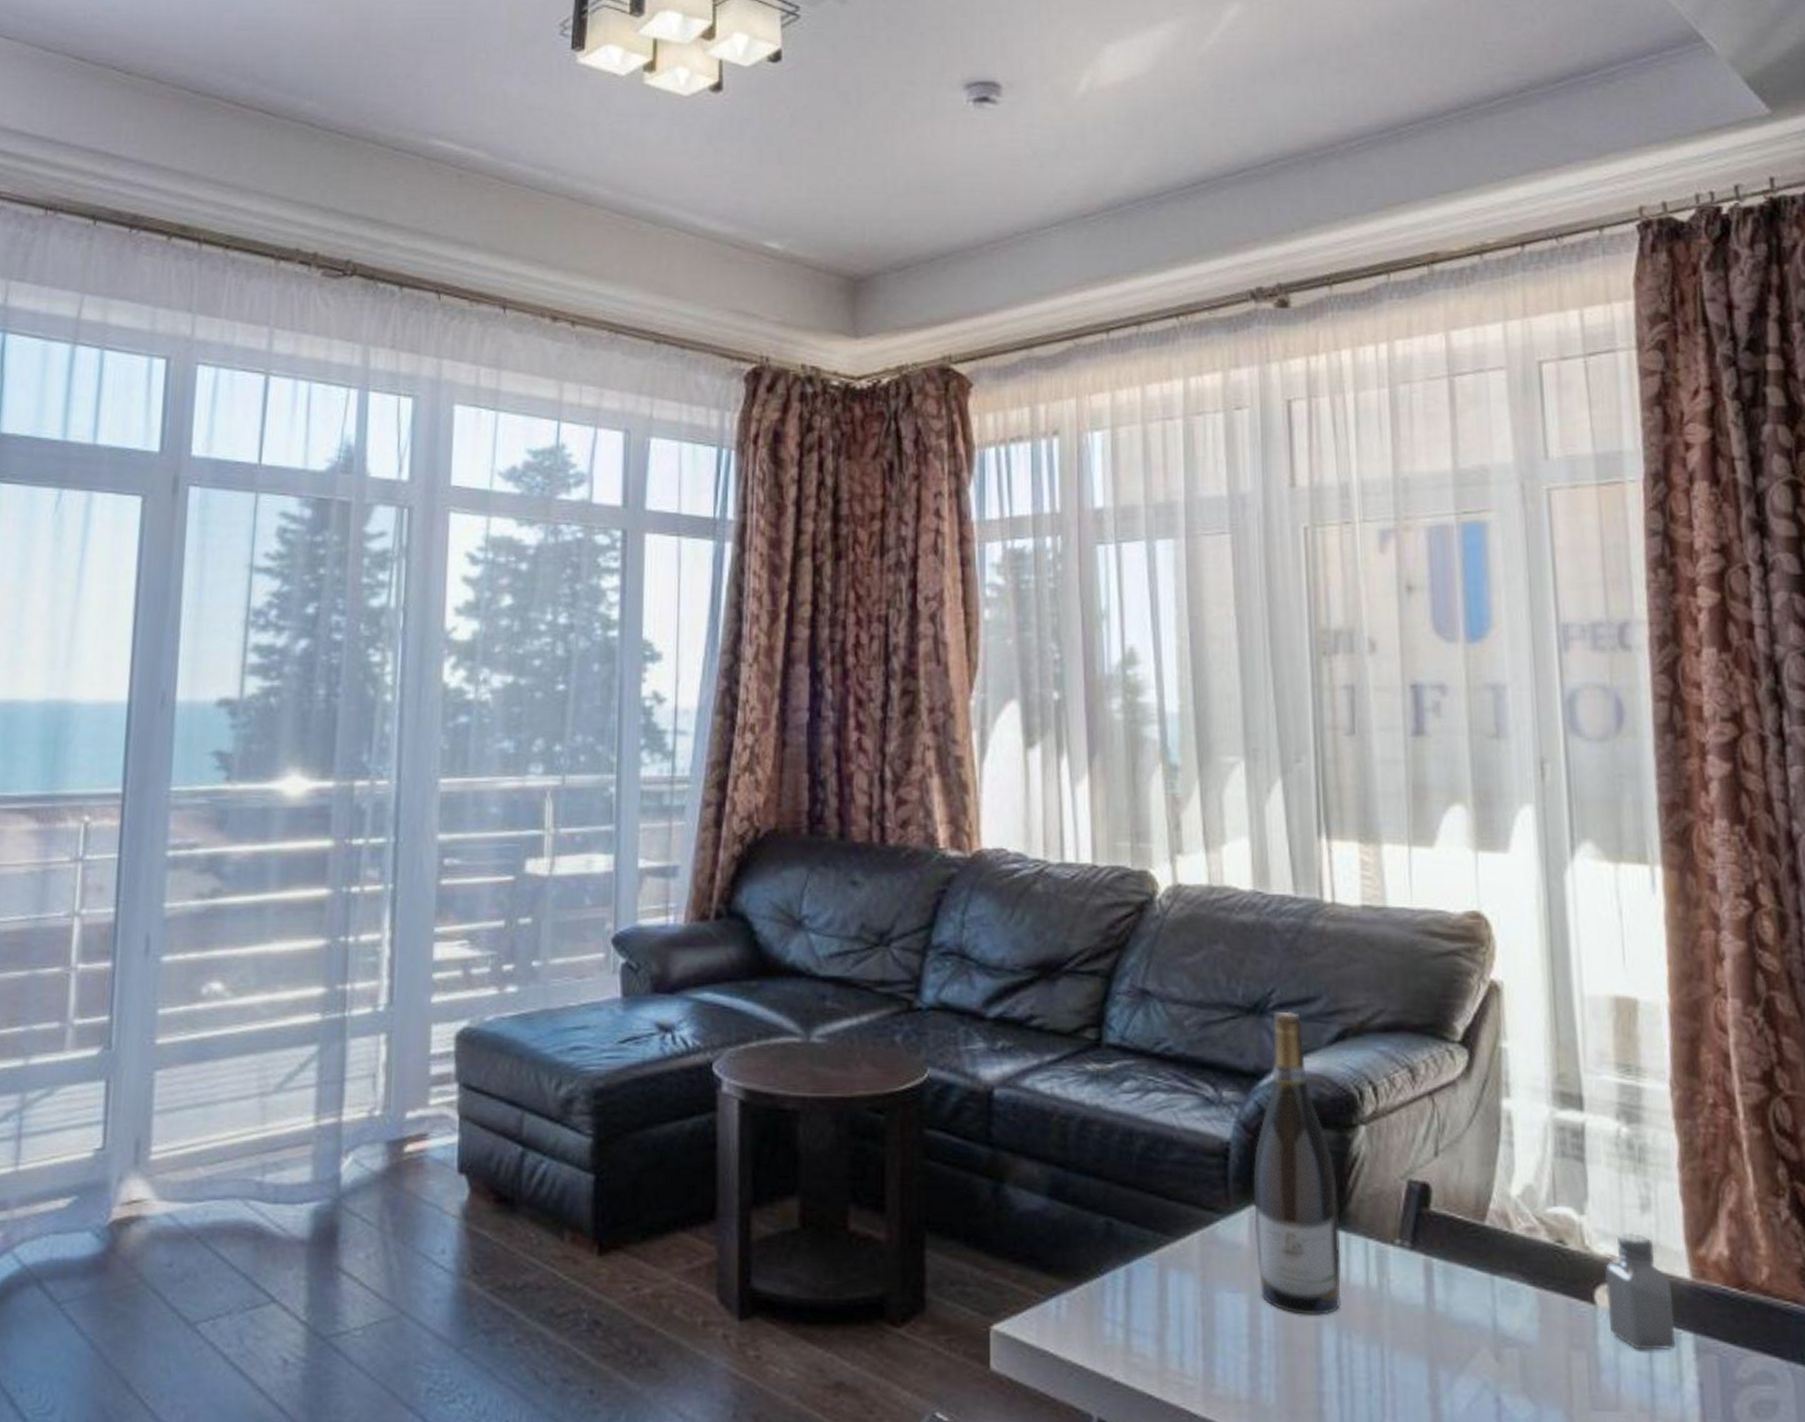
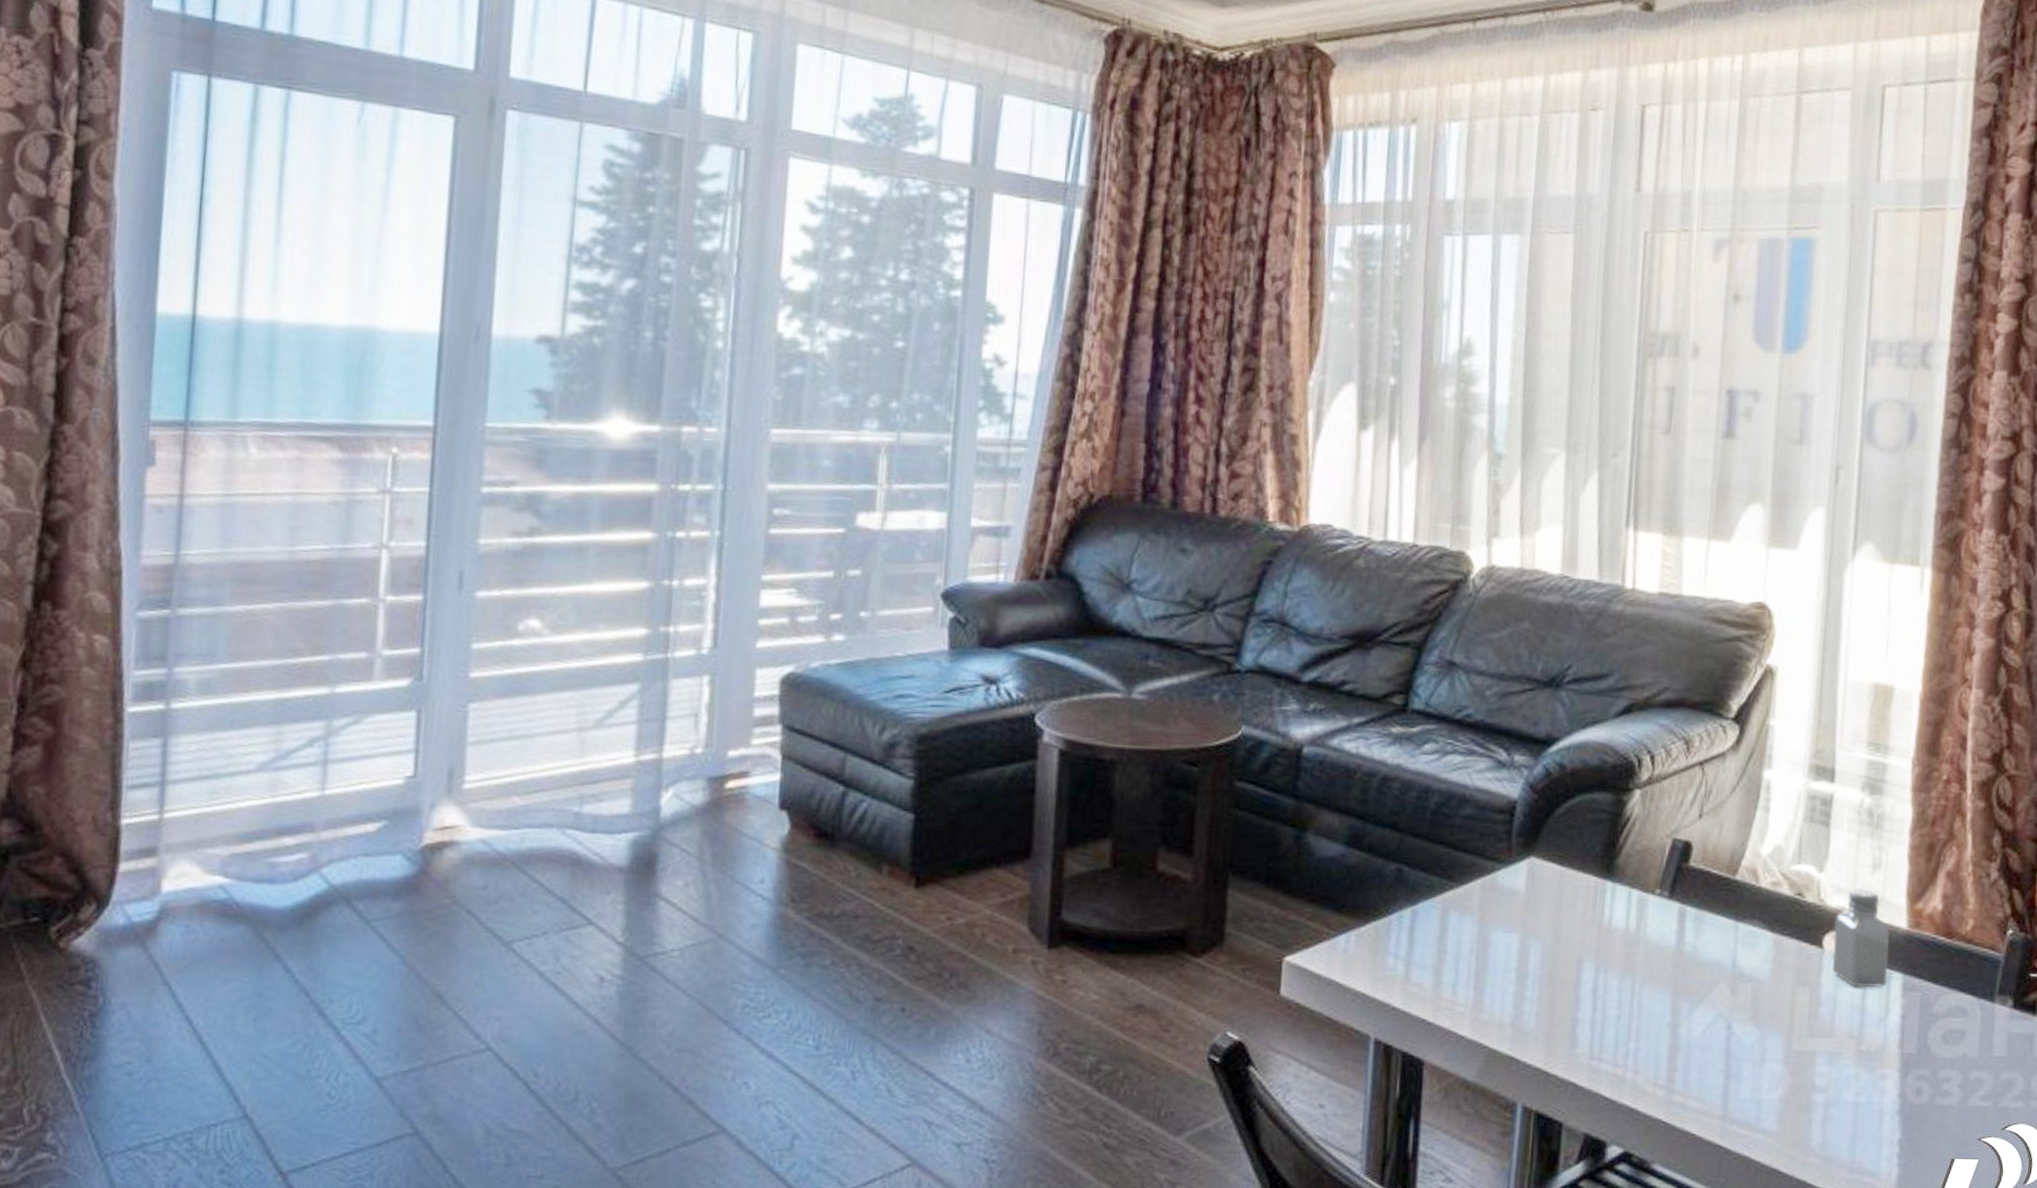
wine bottle: present [1253,1011,1341,1315] -> none [1531,686,1610,953]

